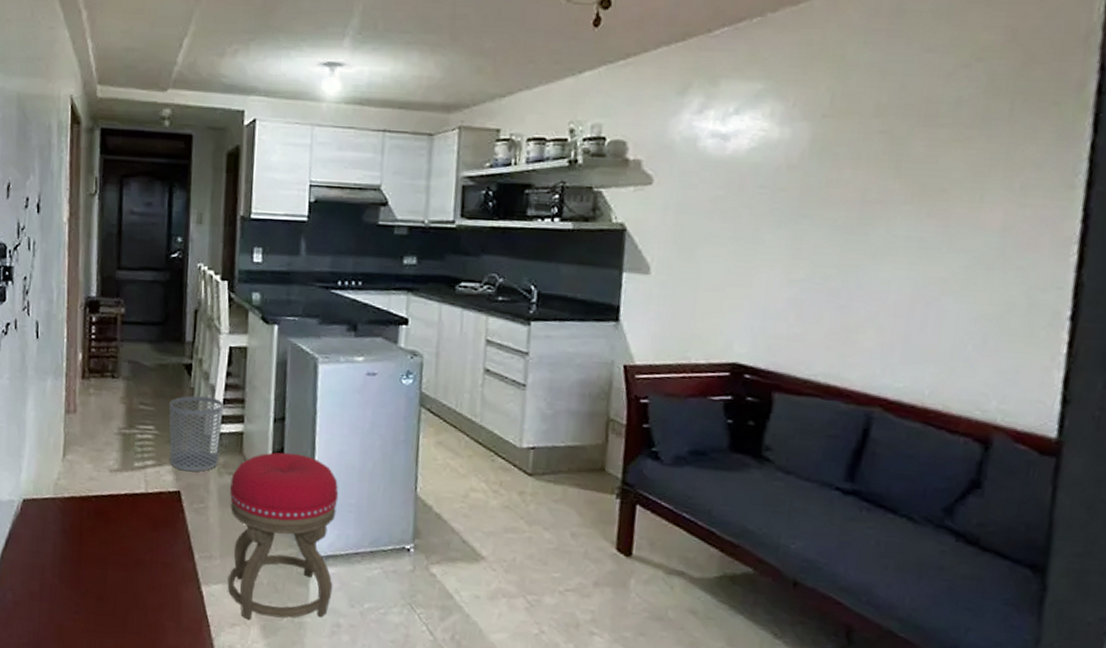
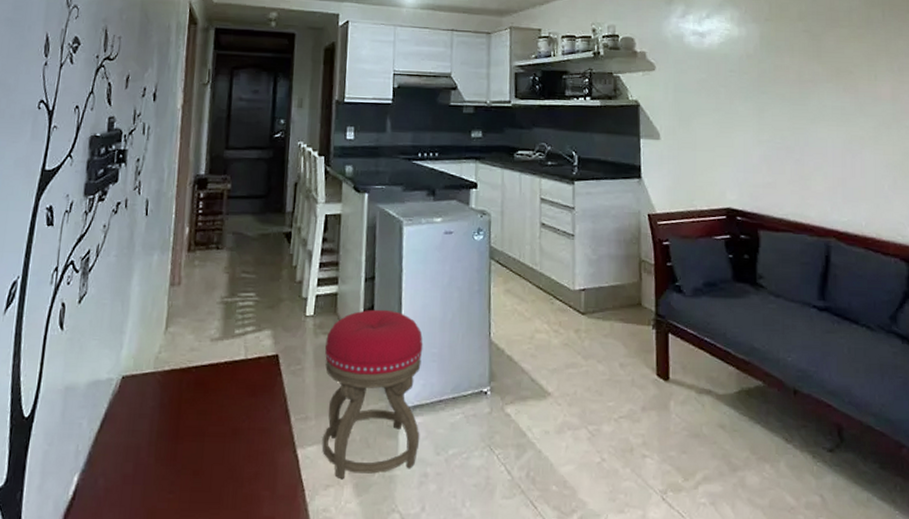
waste bin: present [169,395,223,472] -> none [268,261,320,335]

